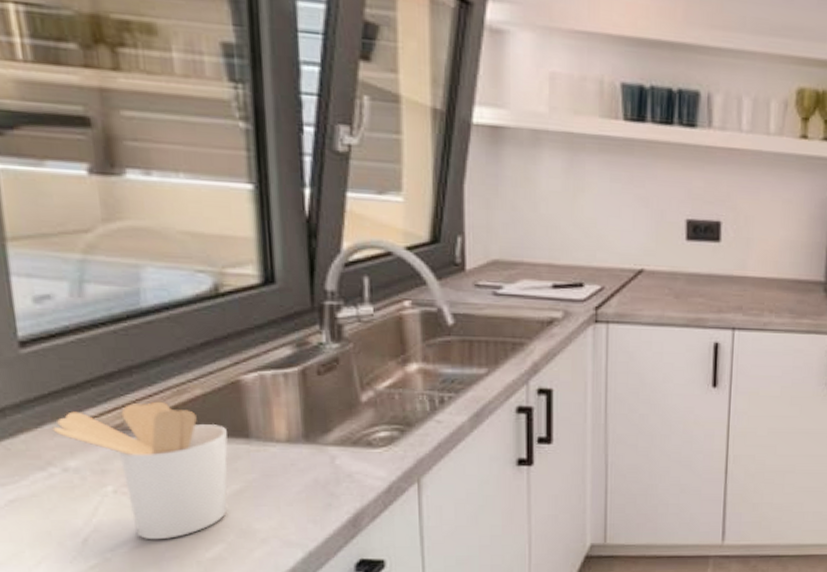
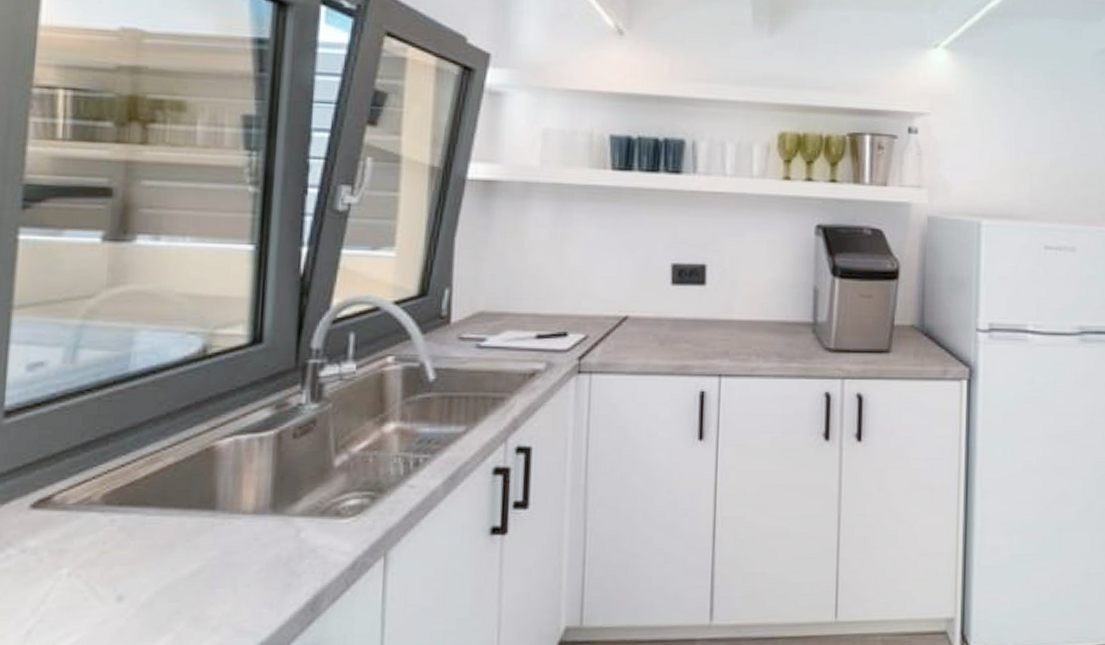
utensil holder: present [52,401,228,540] -> none [19,471,194,631]

